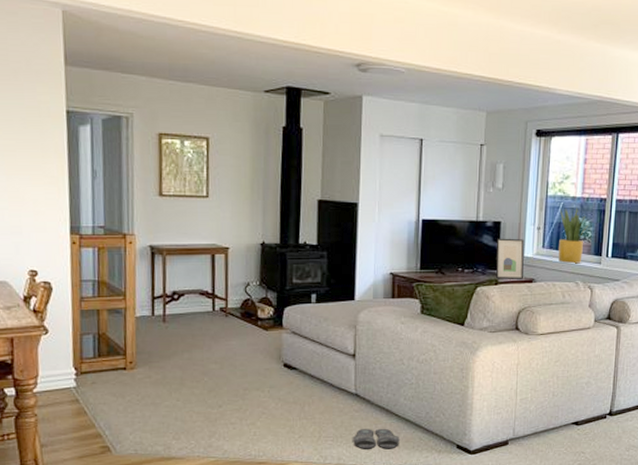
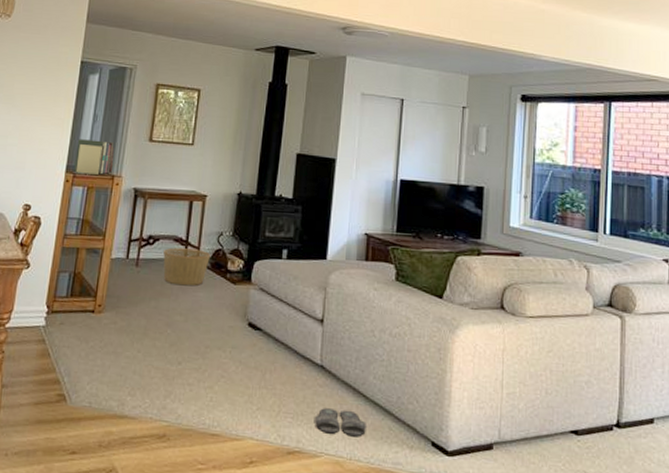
books: none [78,198,122,234] -> present [74,139,114,175]
basket: none [190,301,239,336] -> present [163,247,210,286]
picture frame: present [495,238,524,279] -> none [478,204,510,252]
planter: present [558,206,588,264] -> none [547,176,582,239]

